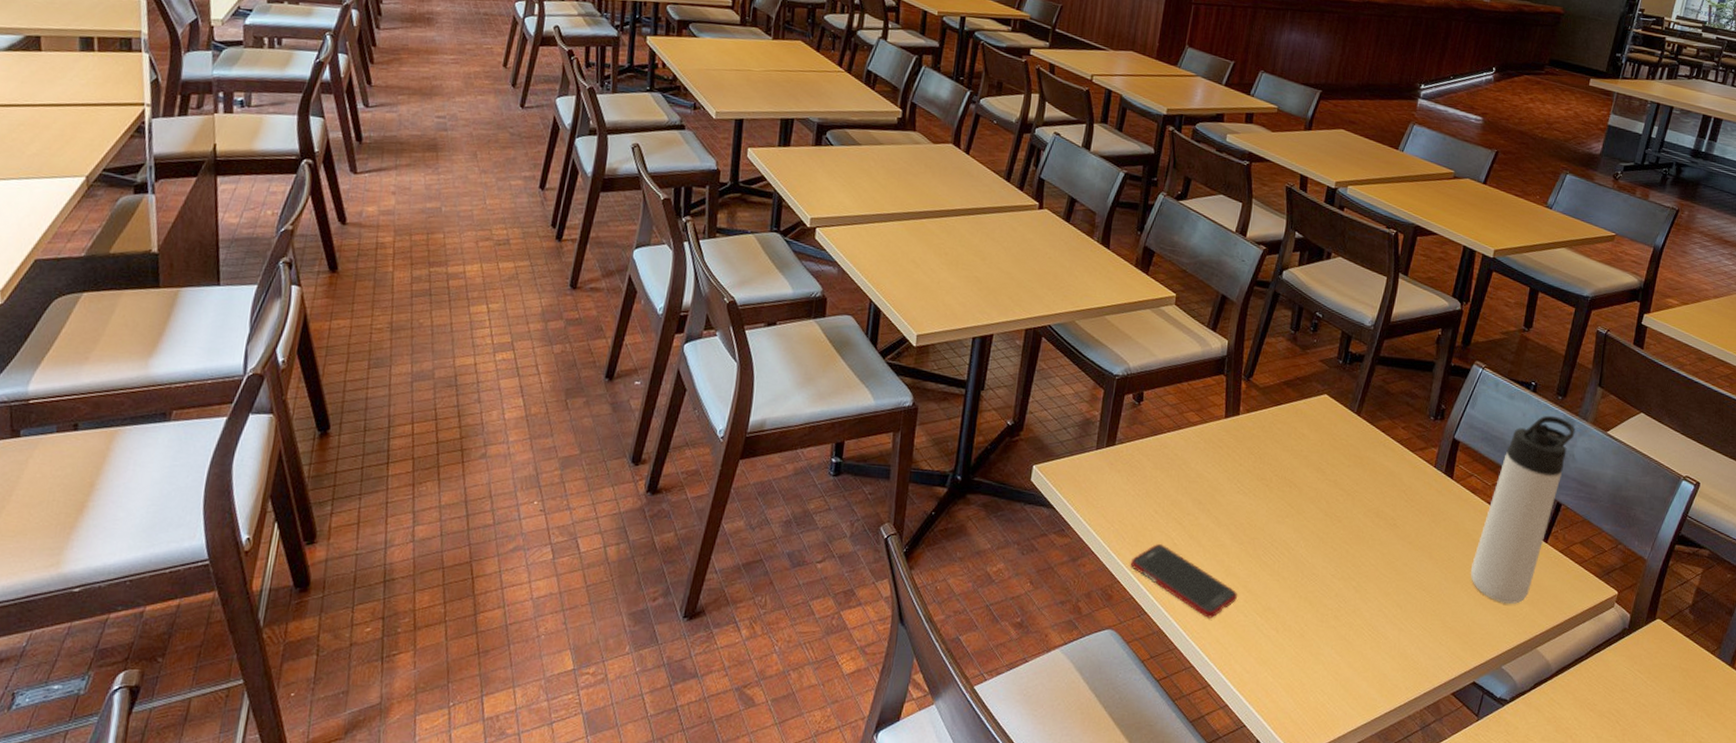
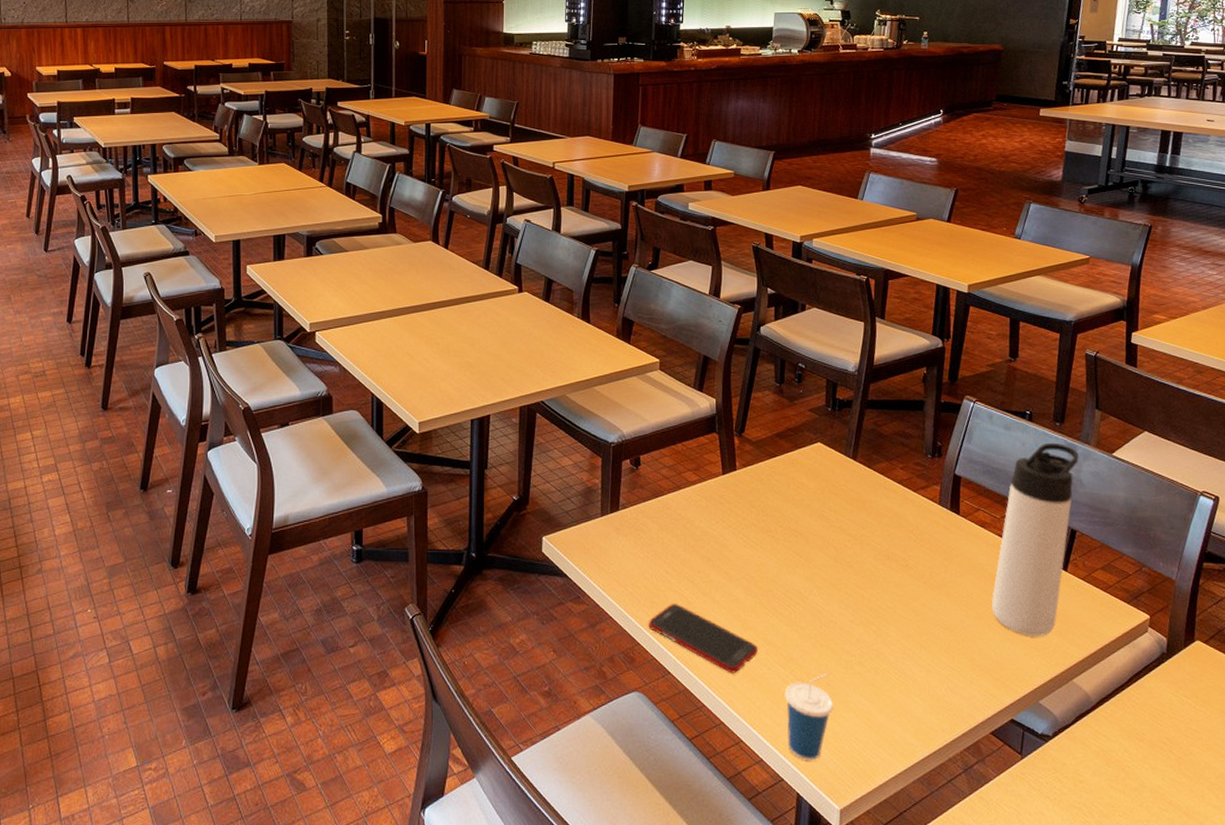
cup: none [1254,625,1304,710] -> present [785,674,833,761]

